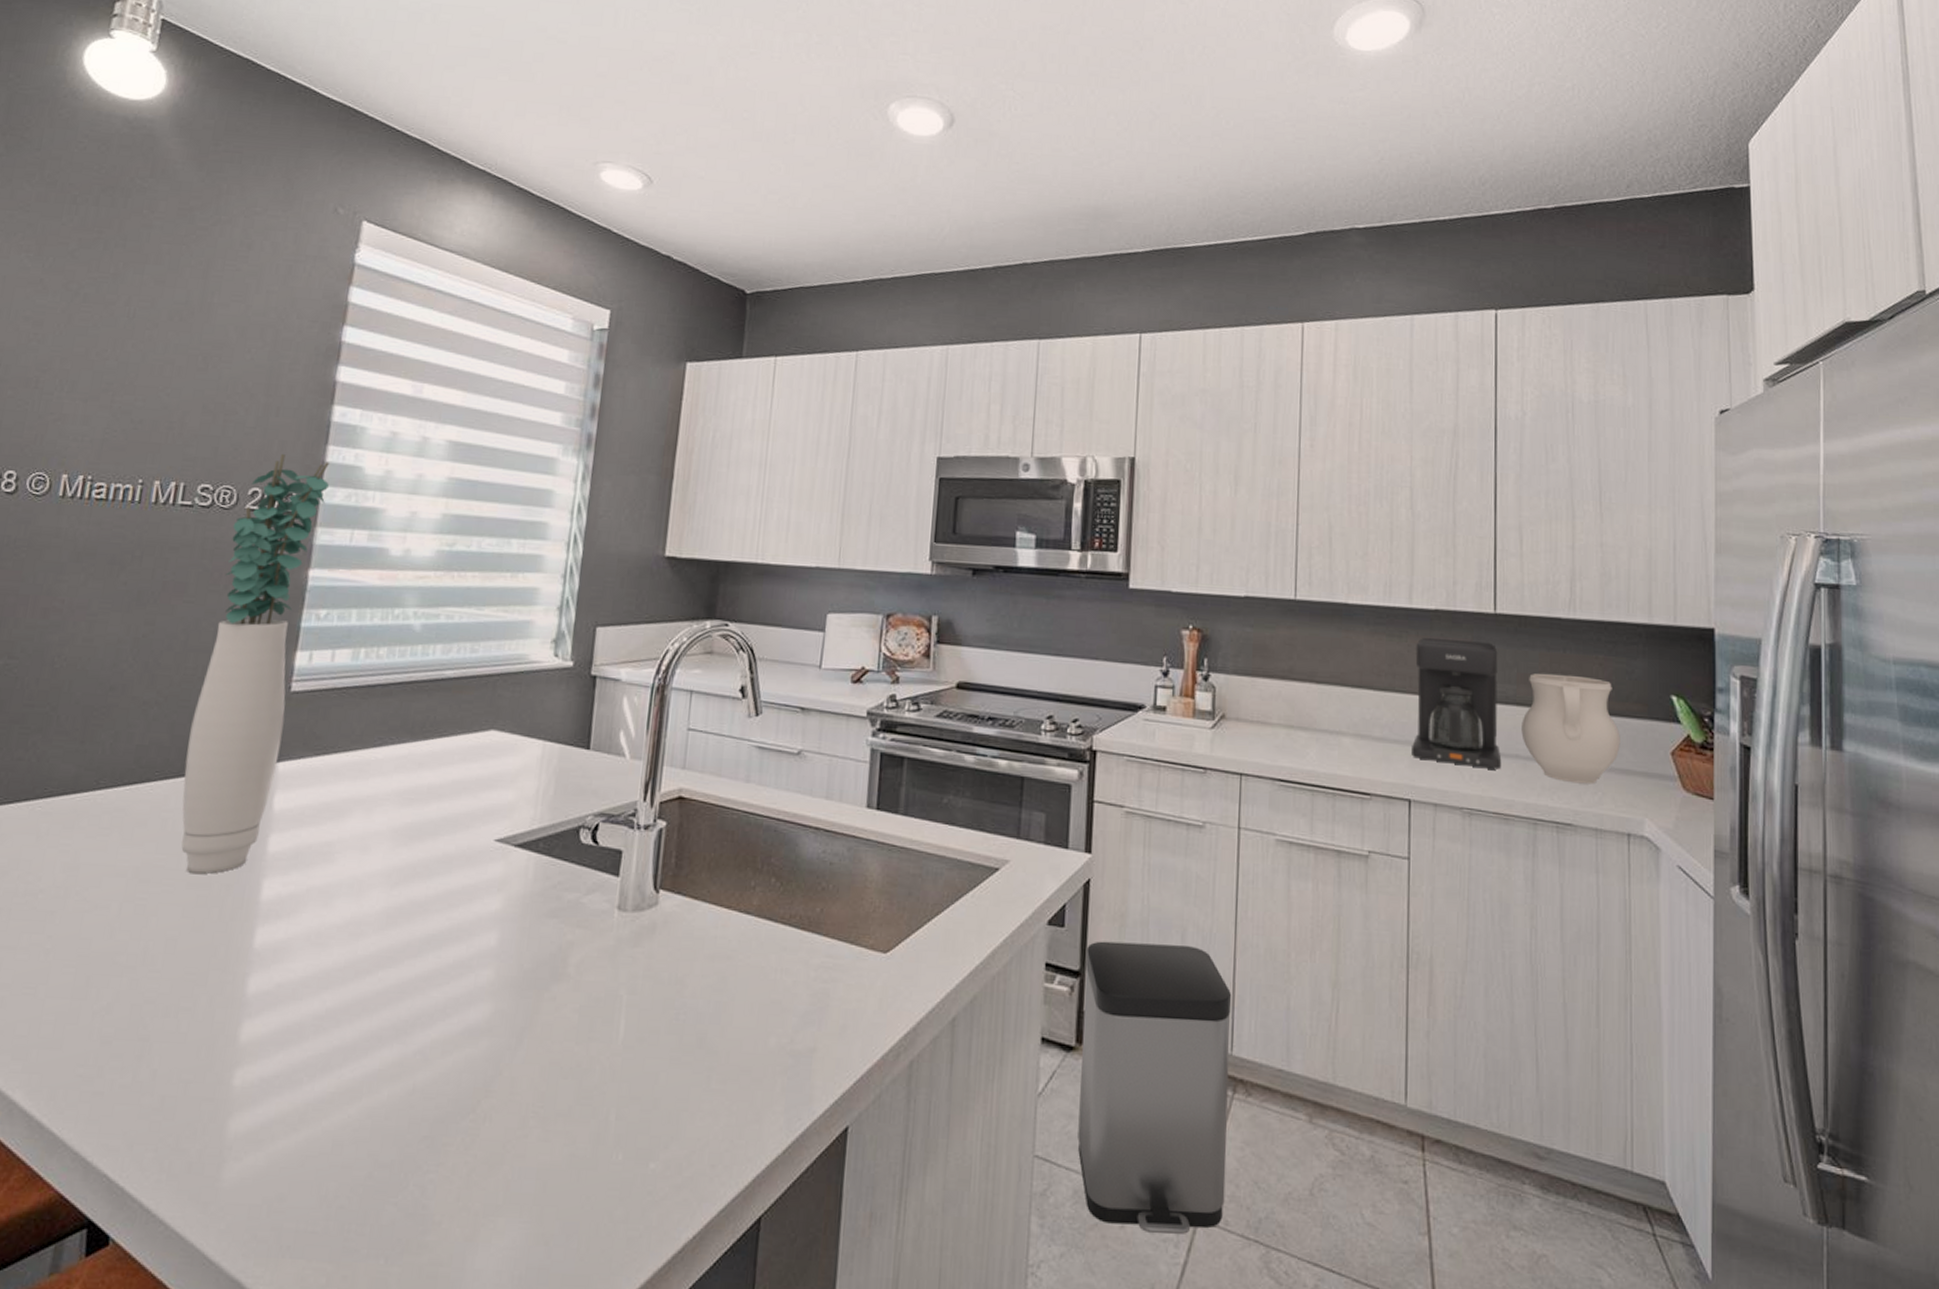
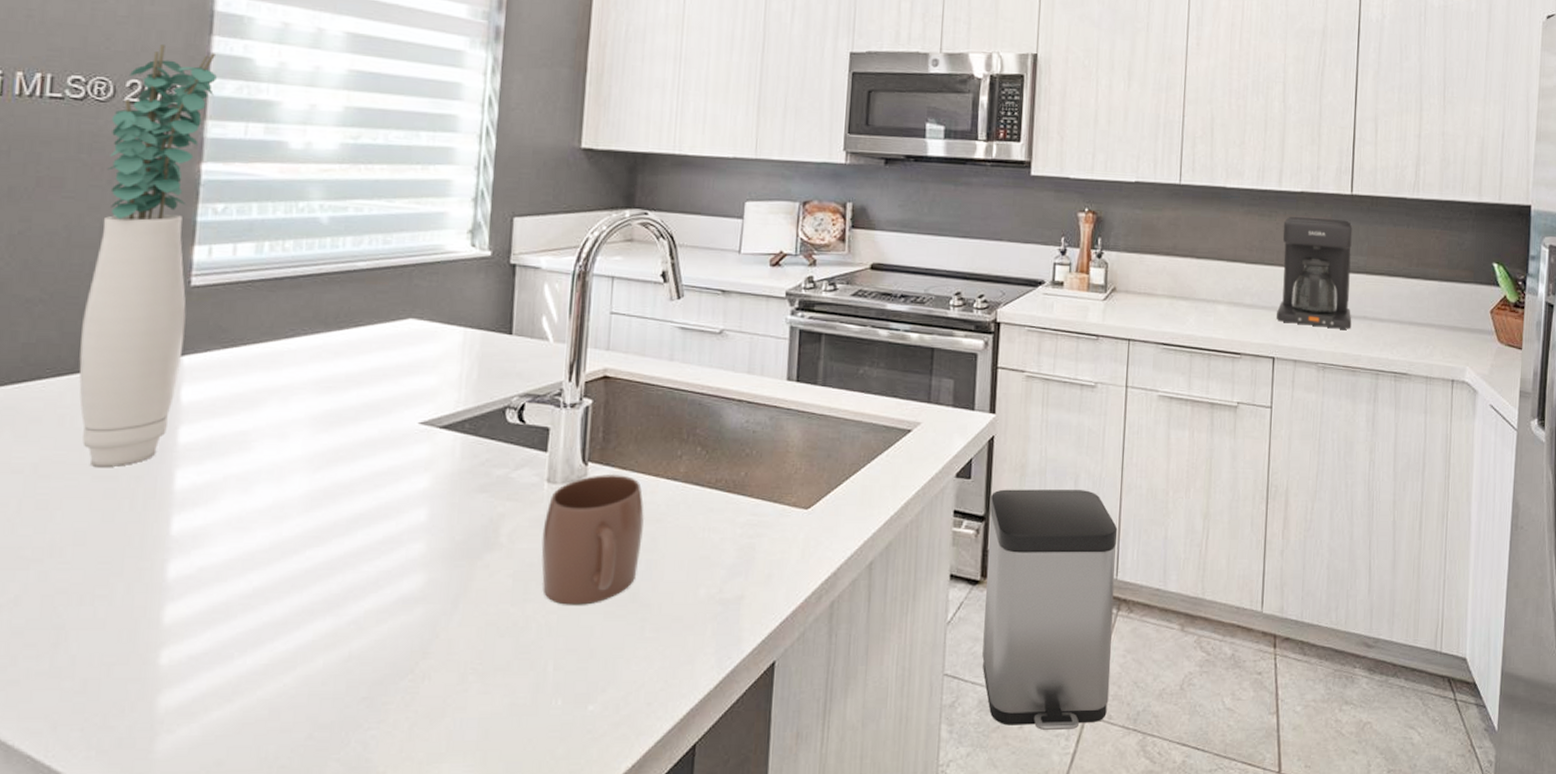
mug: none [607,904,715,1048] -> present [541,475,644,605]
ceramic jug: present [1521,673,1620,785] -> none [1369,246,1450,340]

